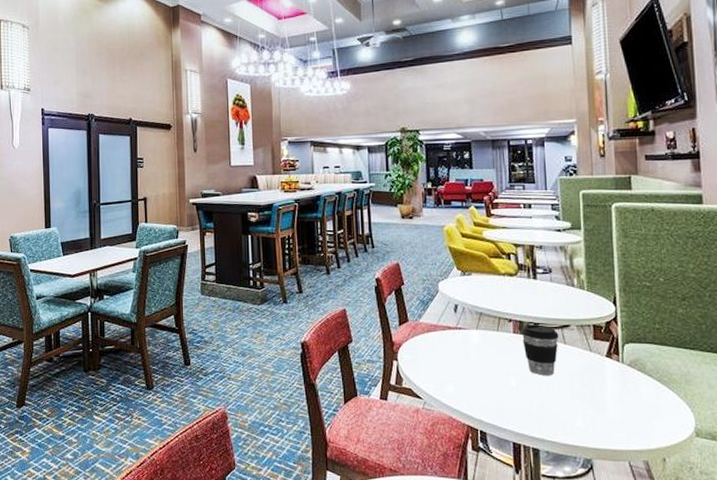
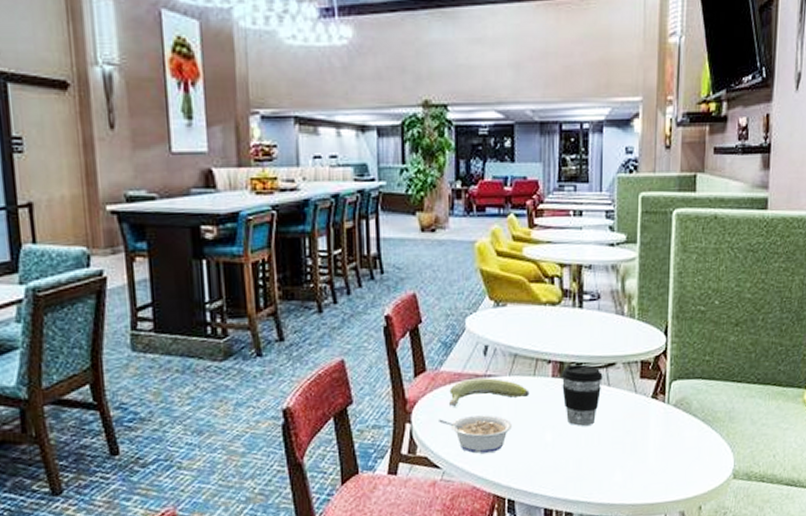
legume: none [420,359,482,390] -> present [439,415,513,454]
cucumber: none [427,330,495,351] -> present [449,378,530,407]

